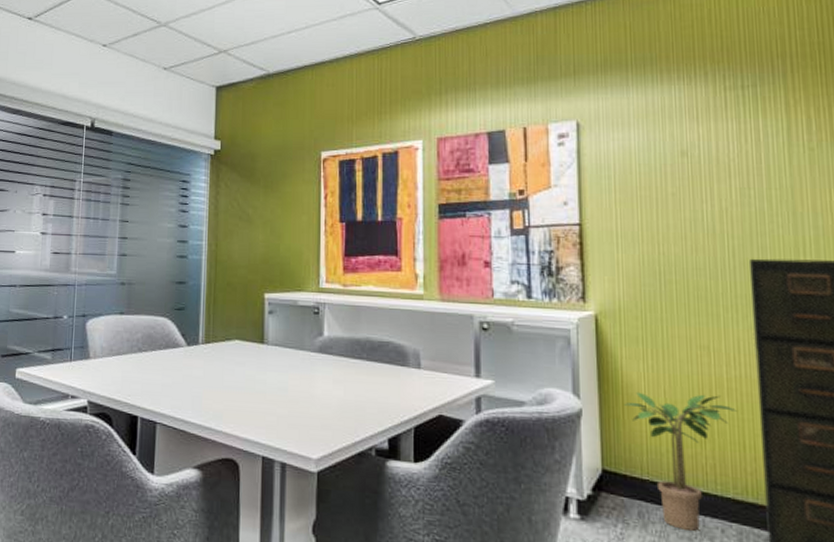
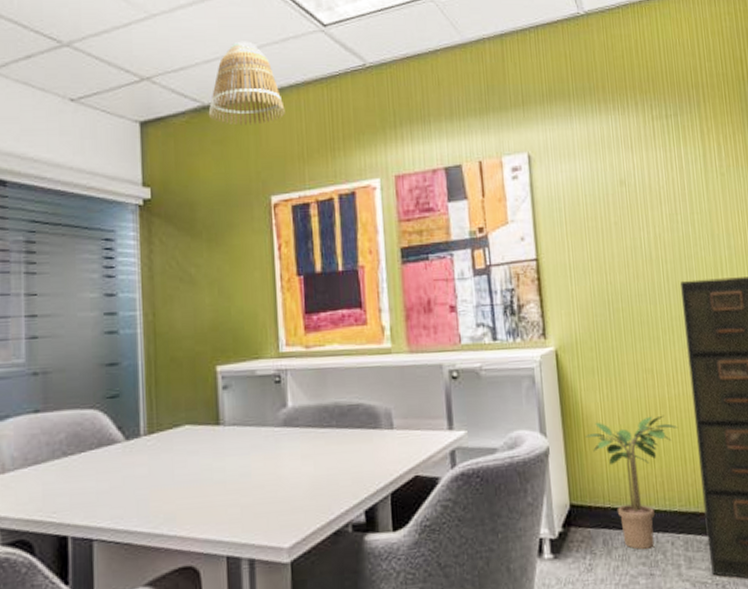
lamp shade: none [272,19,338,91] -> present [208,41,285,125]

